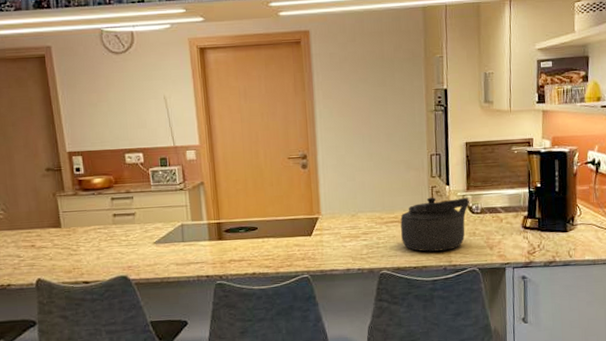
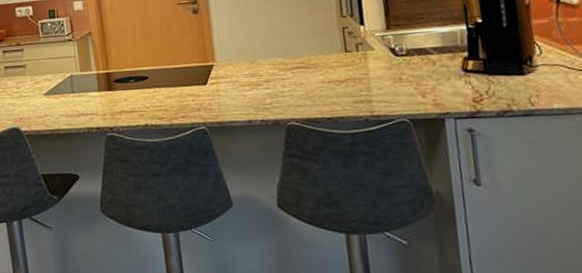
kettle: present [400,197,470,252] -> none [307,37,392,101]

